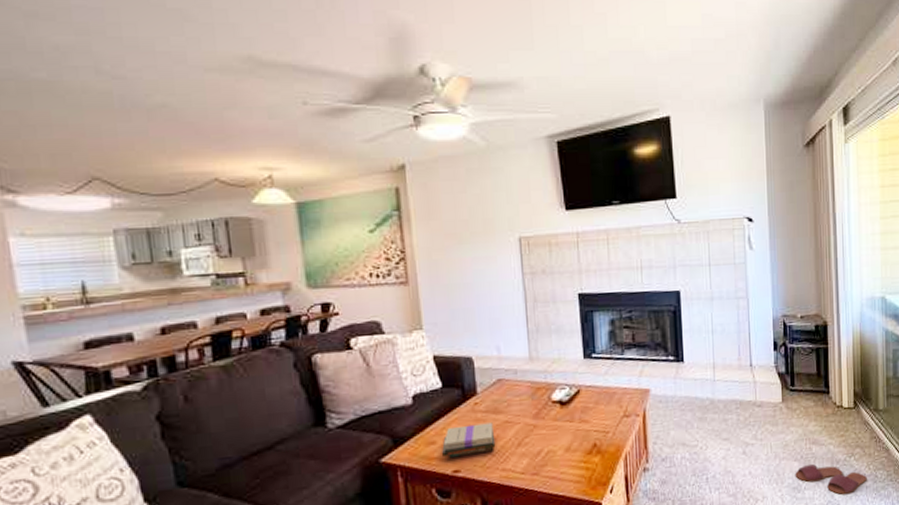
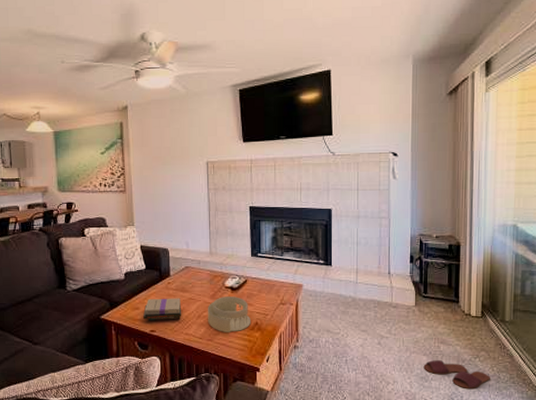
architectural model: none [529,413,589,462] -> present [207,297,252,334]

